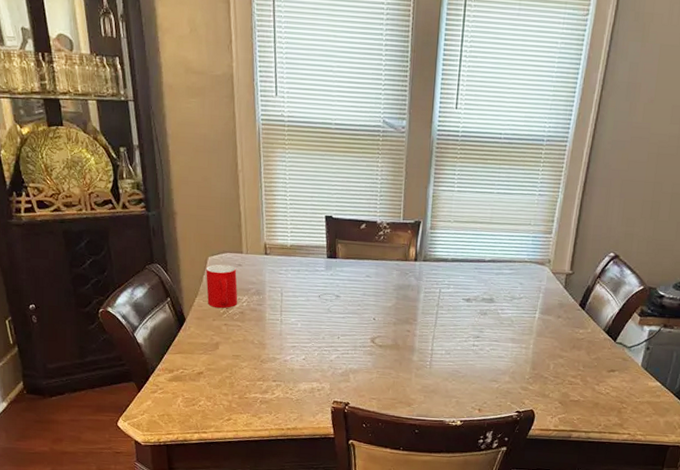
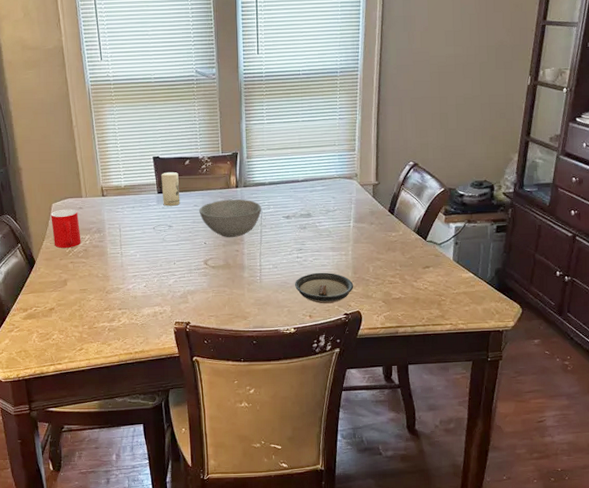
candle: none [332,235,352,274] -> present [161,172,180,206]
bowl: none [371,273,441,317] -> present [199,199,262,238]
saucer: none [467,364,531,399] -> present [295,272,354,304]

